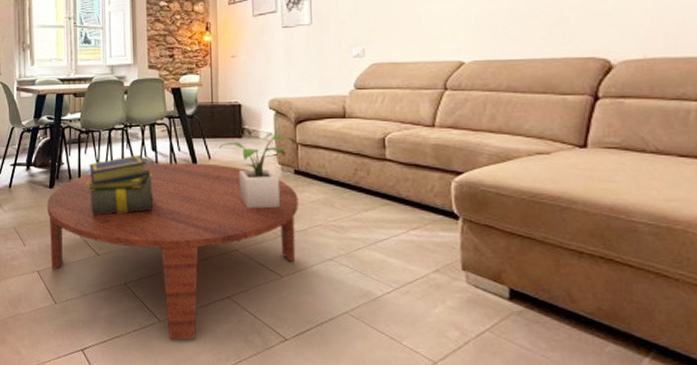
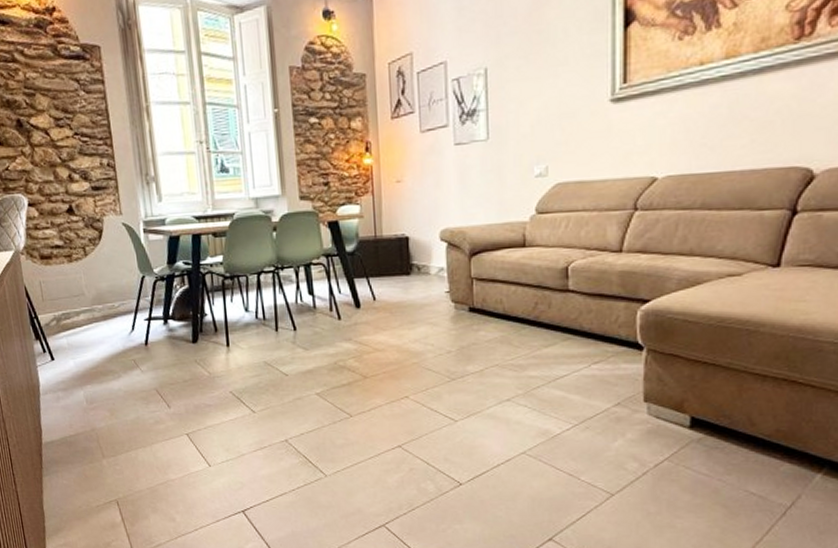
coffee table: present [47,163,299,341] -> none [191,305,474,494]
stack of books: present [86,154,154,215] -> none [234,300,314,370]
potted plant: present [218,135,295,209] -> none [384,269,470,352]

